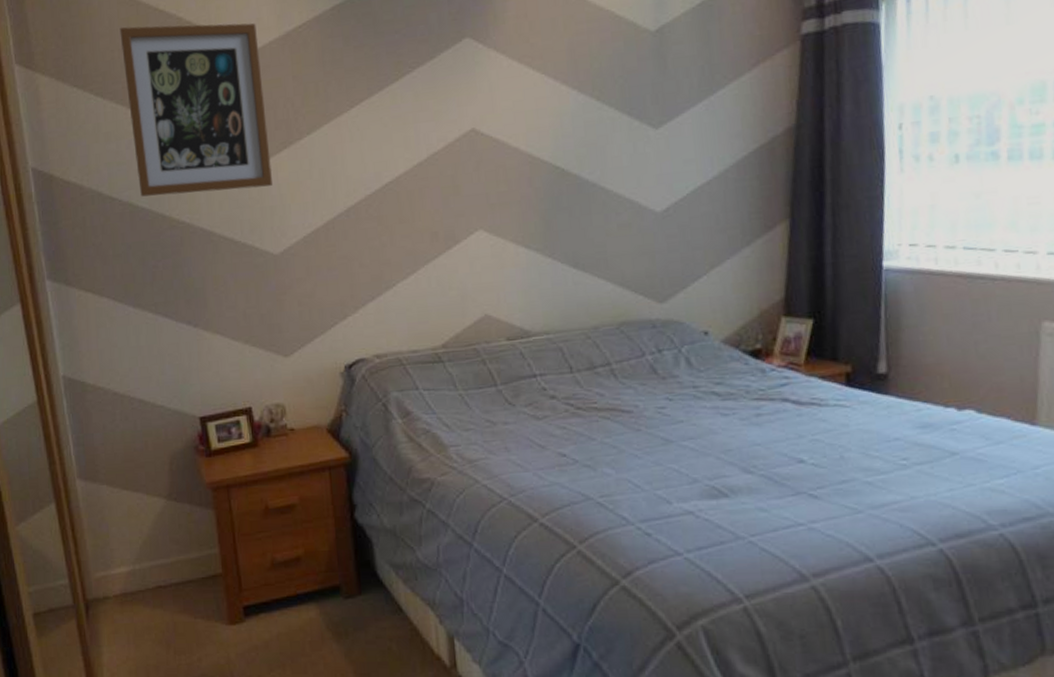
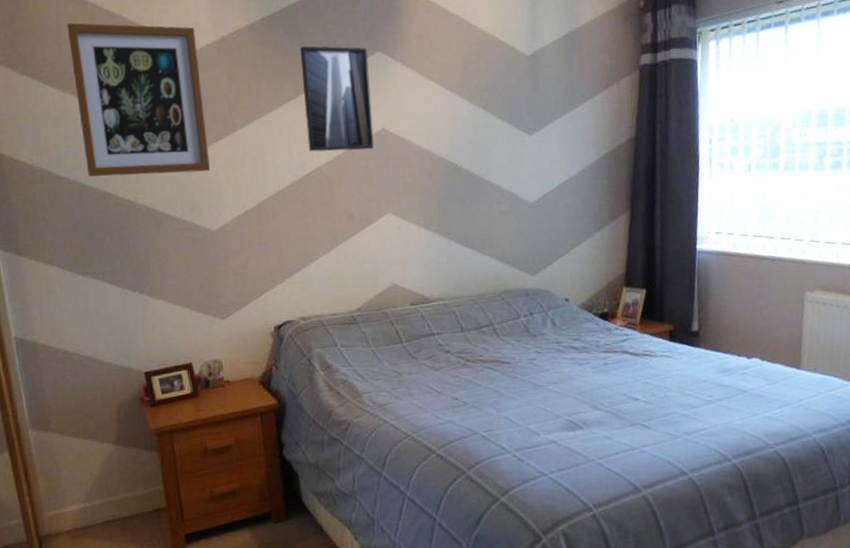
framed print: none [374,33,463,160] -> present [299,46,375,152]

